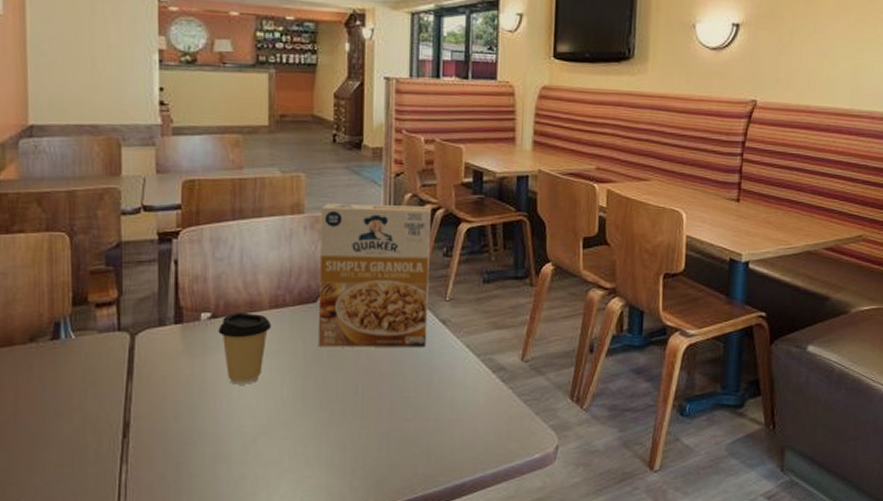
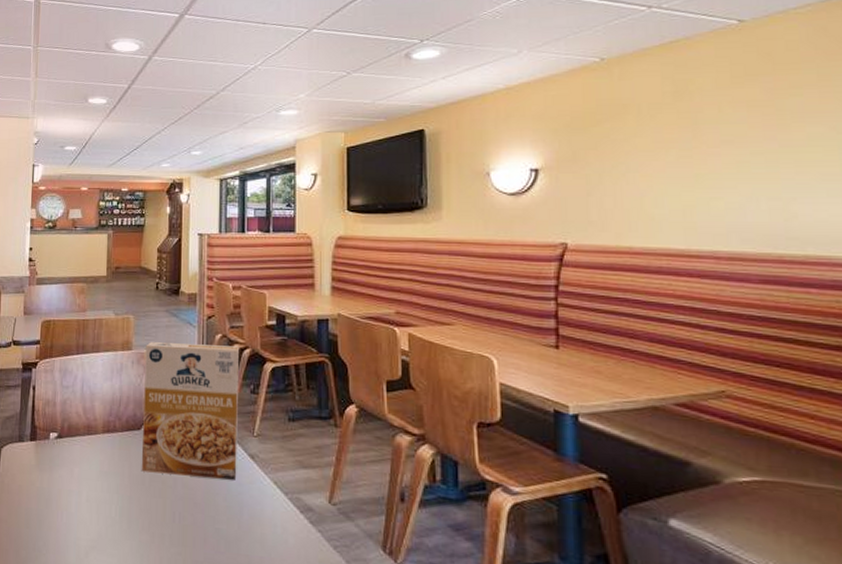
coffee cup: present [218,312,272,385] -> none [62,434,104,501]

